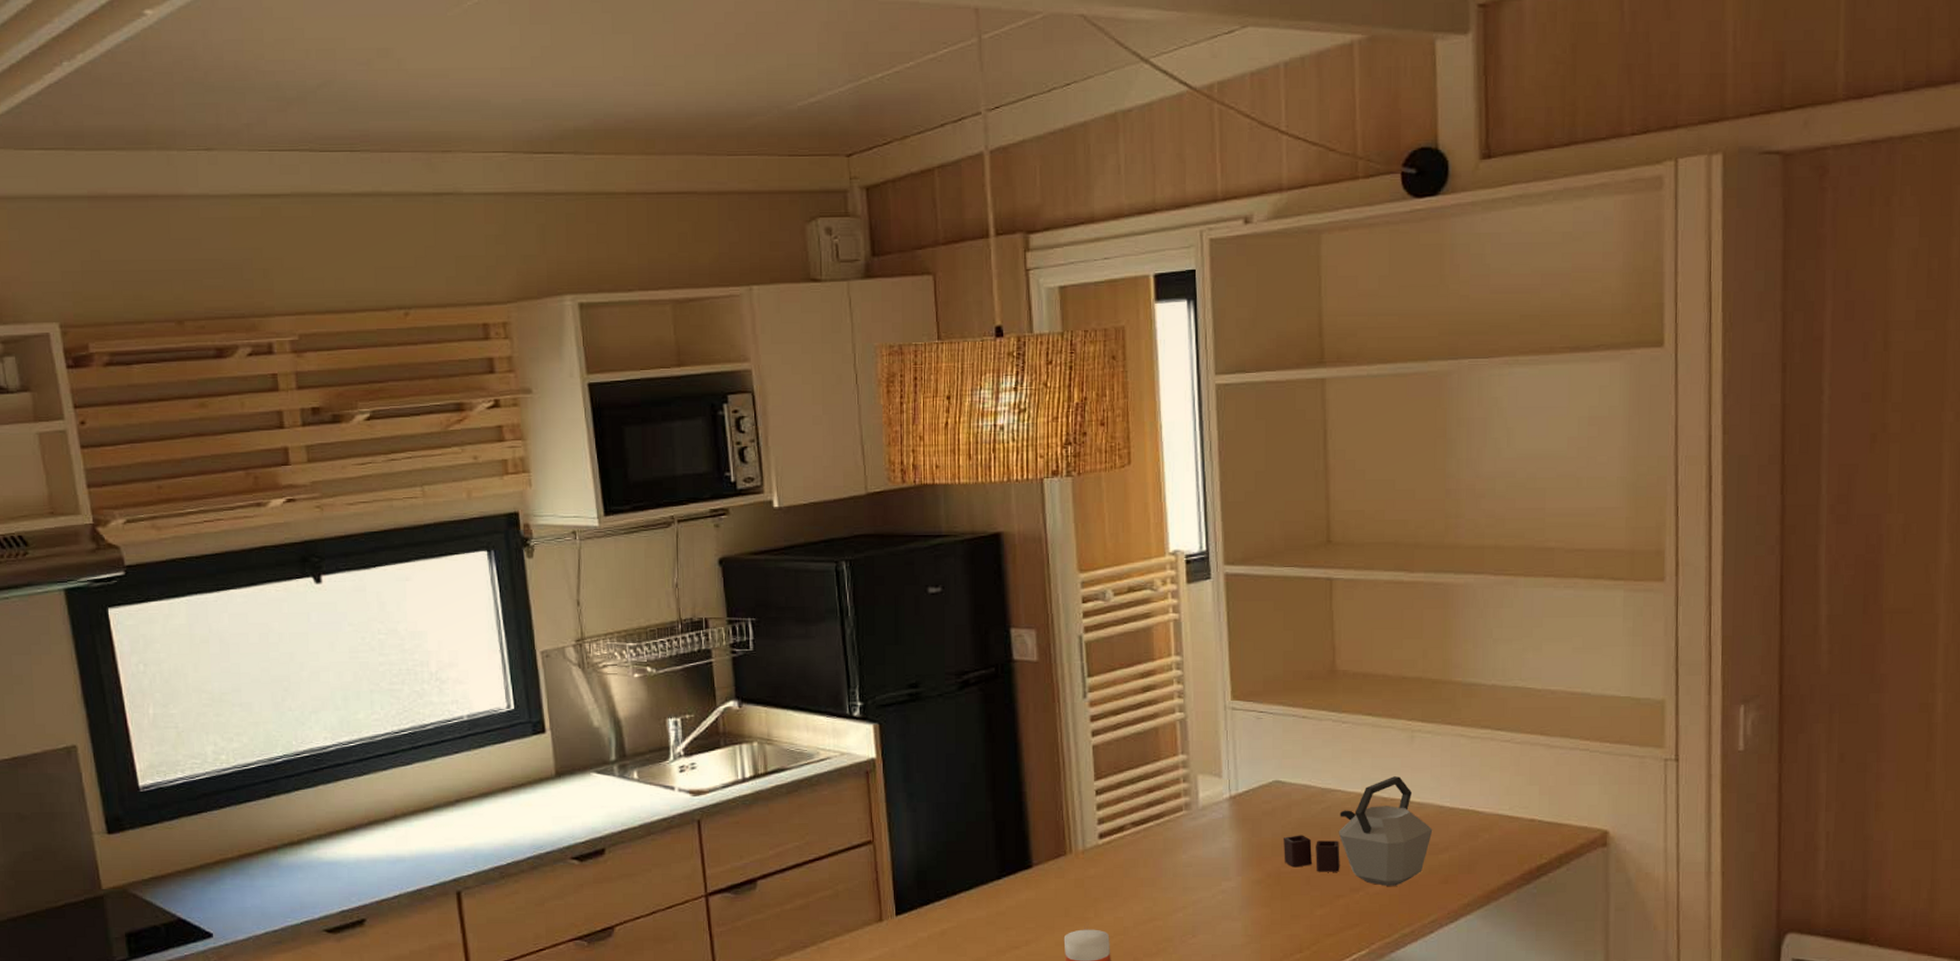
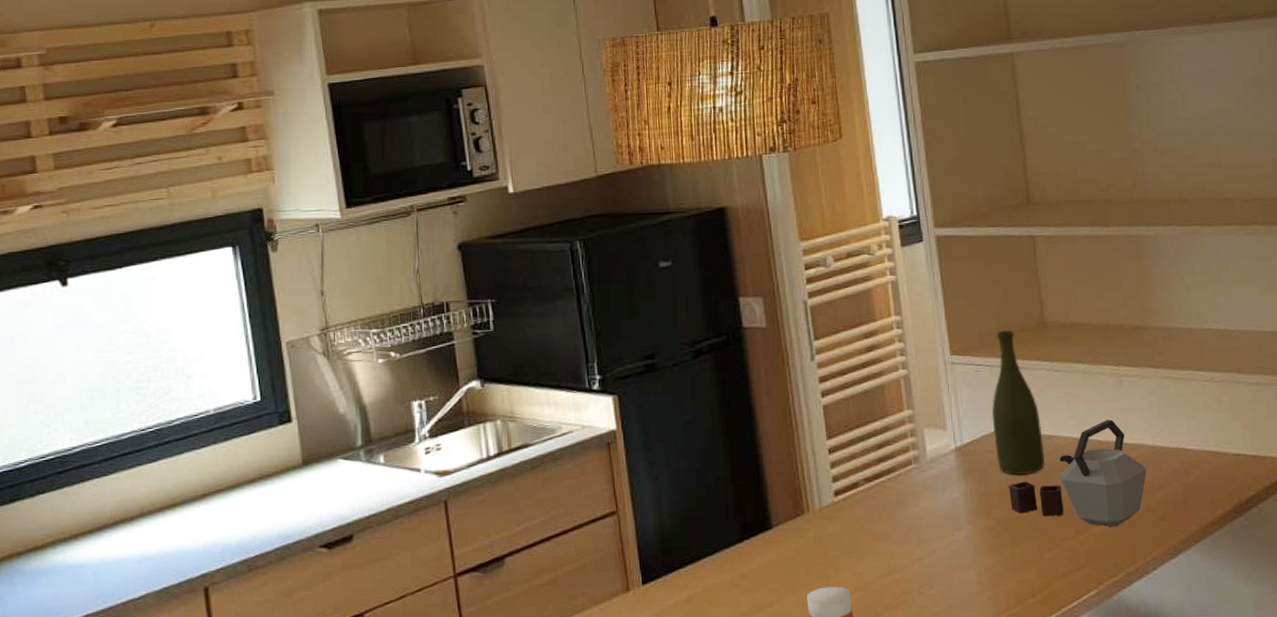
bottle: none [1271,677,1325,829] -> present [991,330,1046,476]

